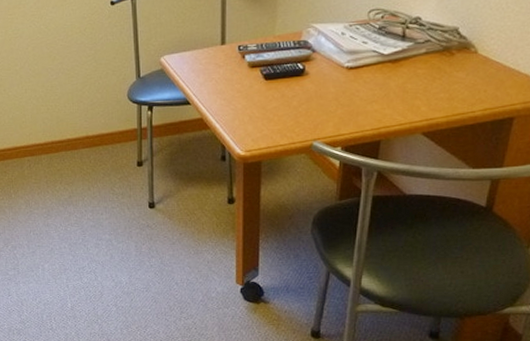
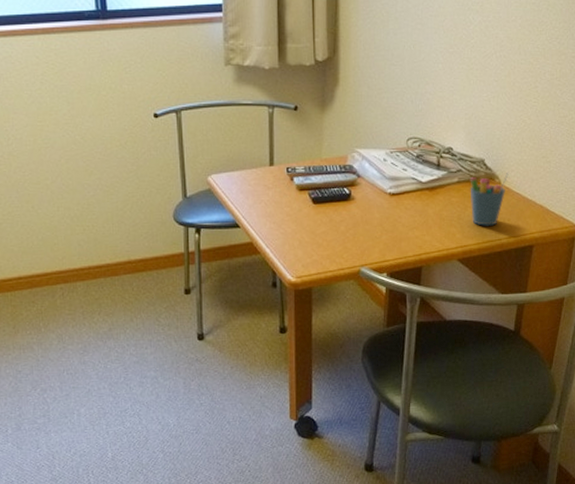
pen holder: none [439,39,488,98] -> present [470,172,509,226]

